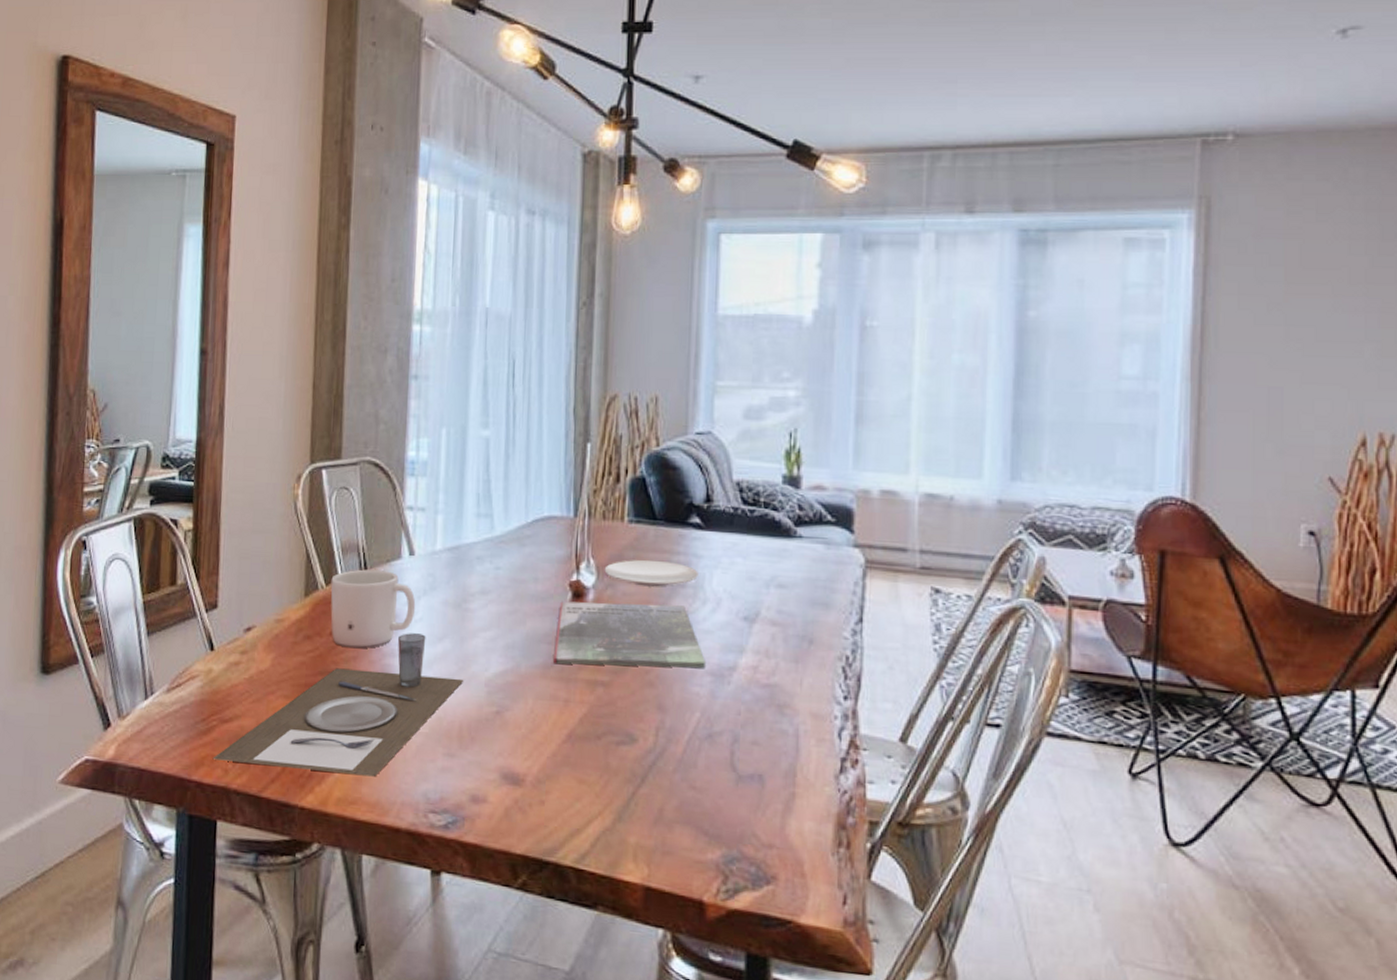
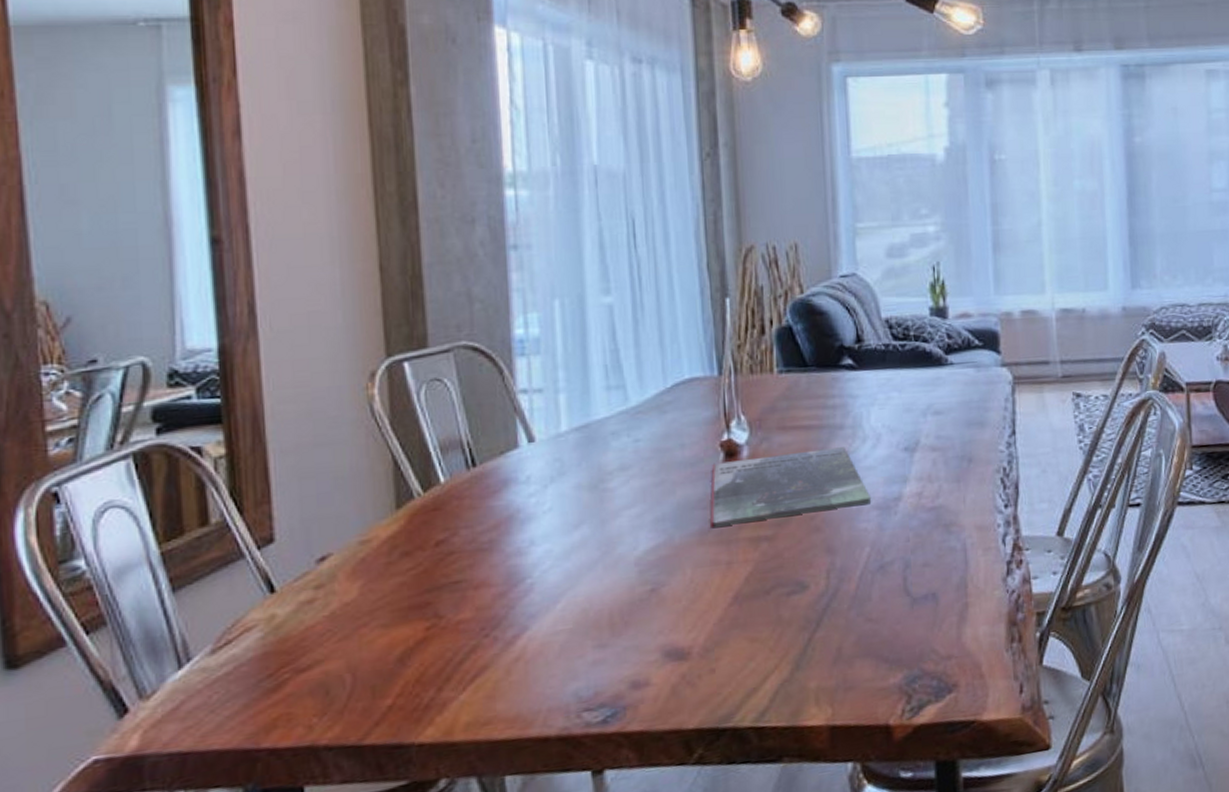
place setting: present [212,633,464,777] -> none [289,524,610,719]
mug: present [330,569,416,649] -> none [429,463,543,557]
plate: present [604,559,698,587] -> none [757,406,856,435]

